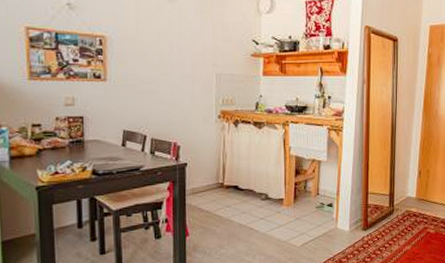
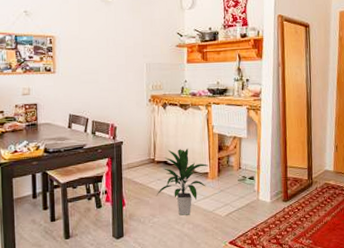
indoor plant: none [224,172,284,246] -> present [156,149,208,216]

